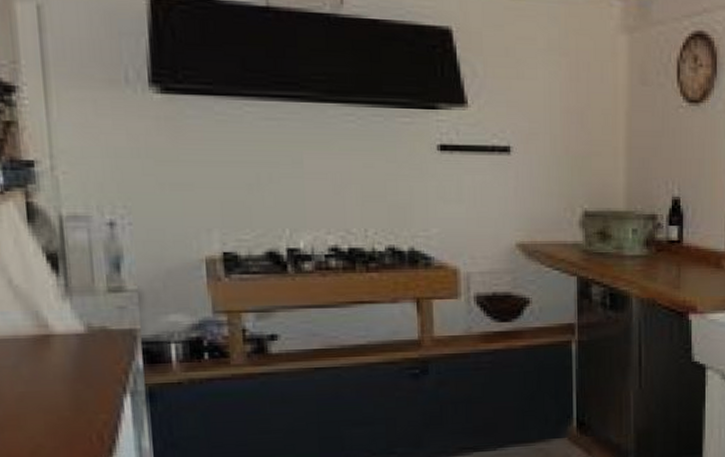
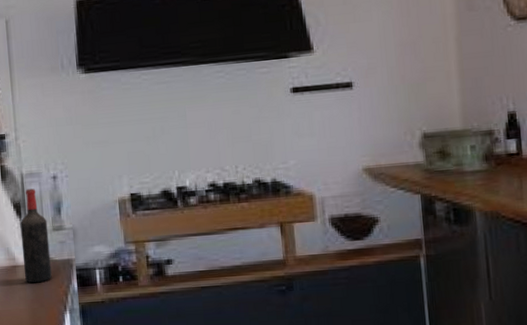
wine bottle: none [56,236,105,358] -> present [20,188,52,283]

